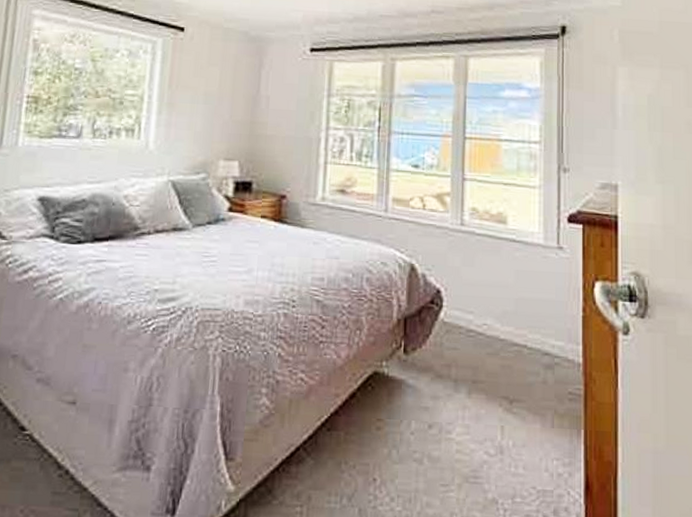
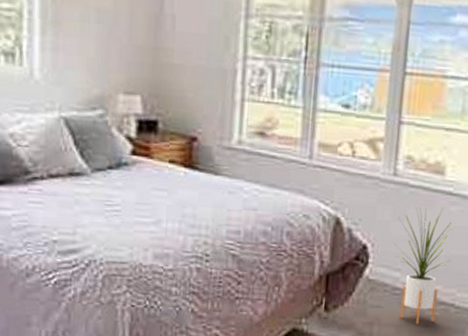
house plant: none [466,254,522,366] -> present [394,207,457,325]

